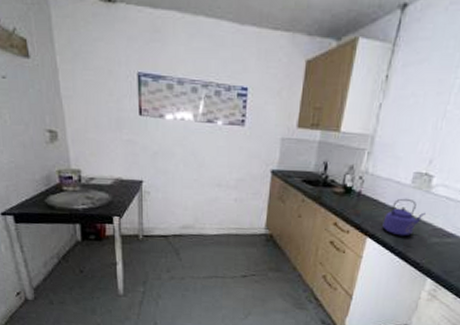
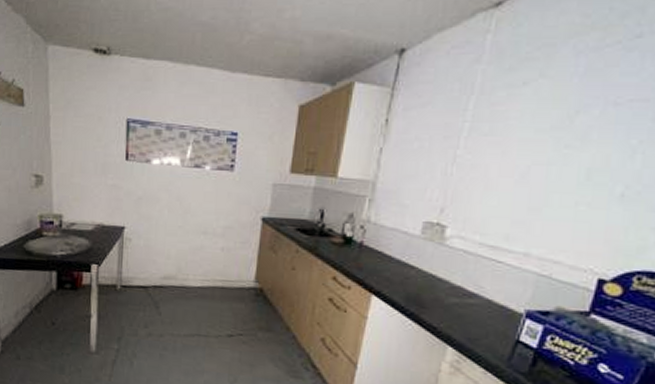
kettle: present [382,198,426,236] -> none [389,250,440,295]

